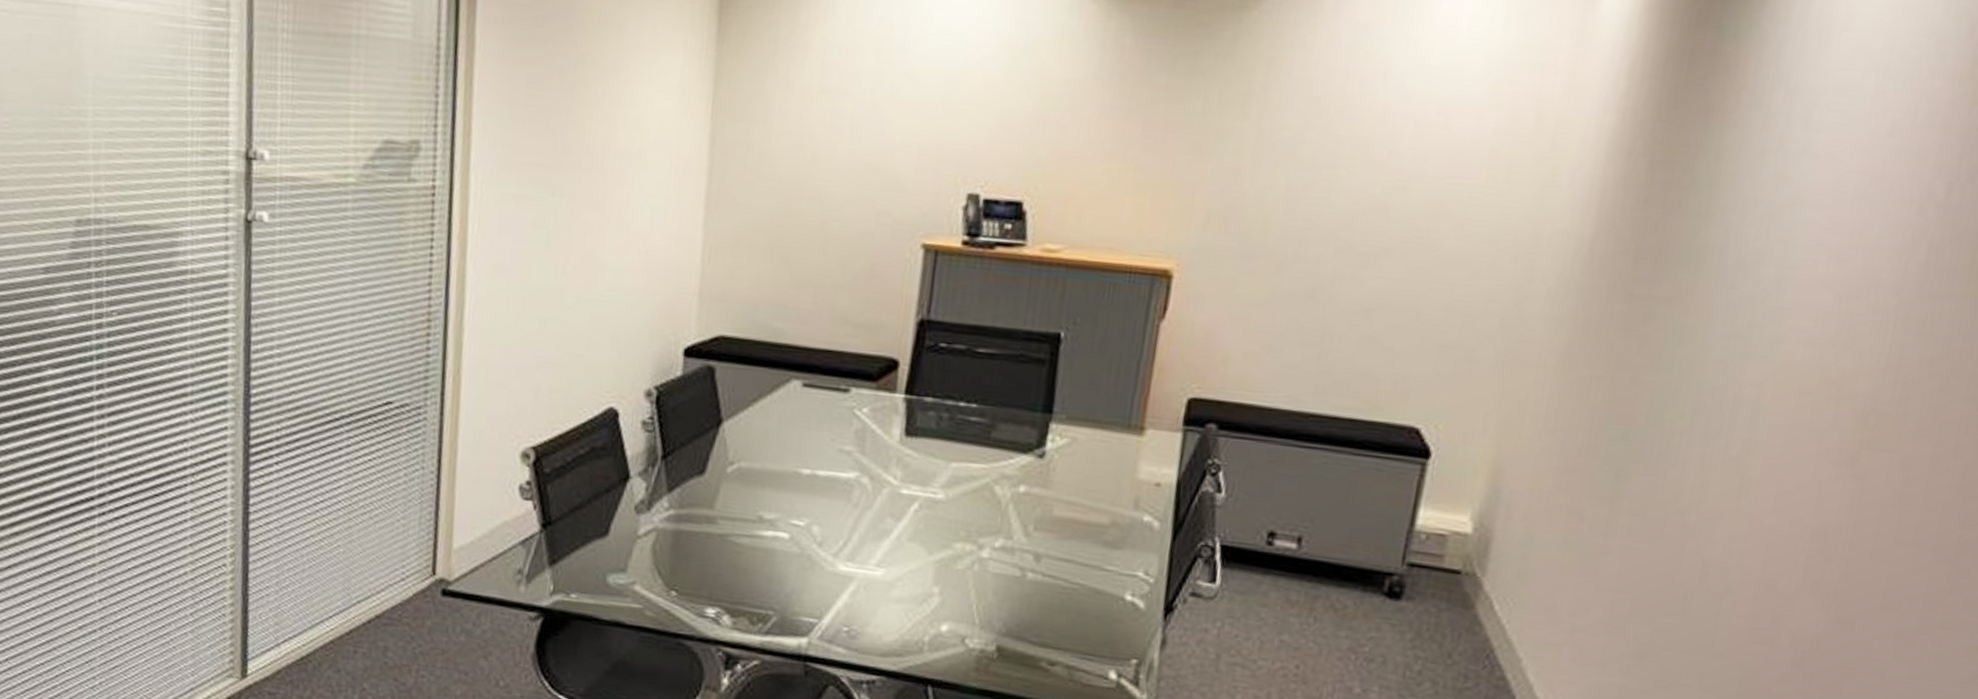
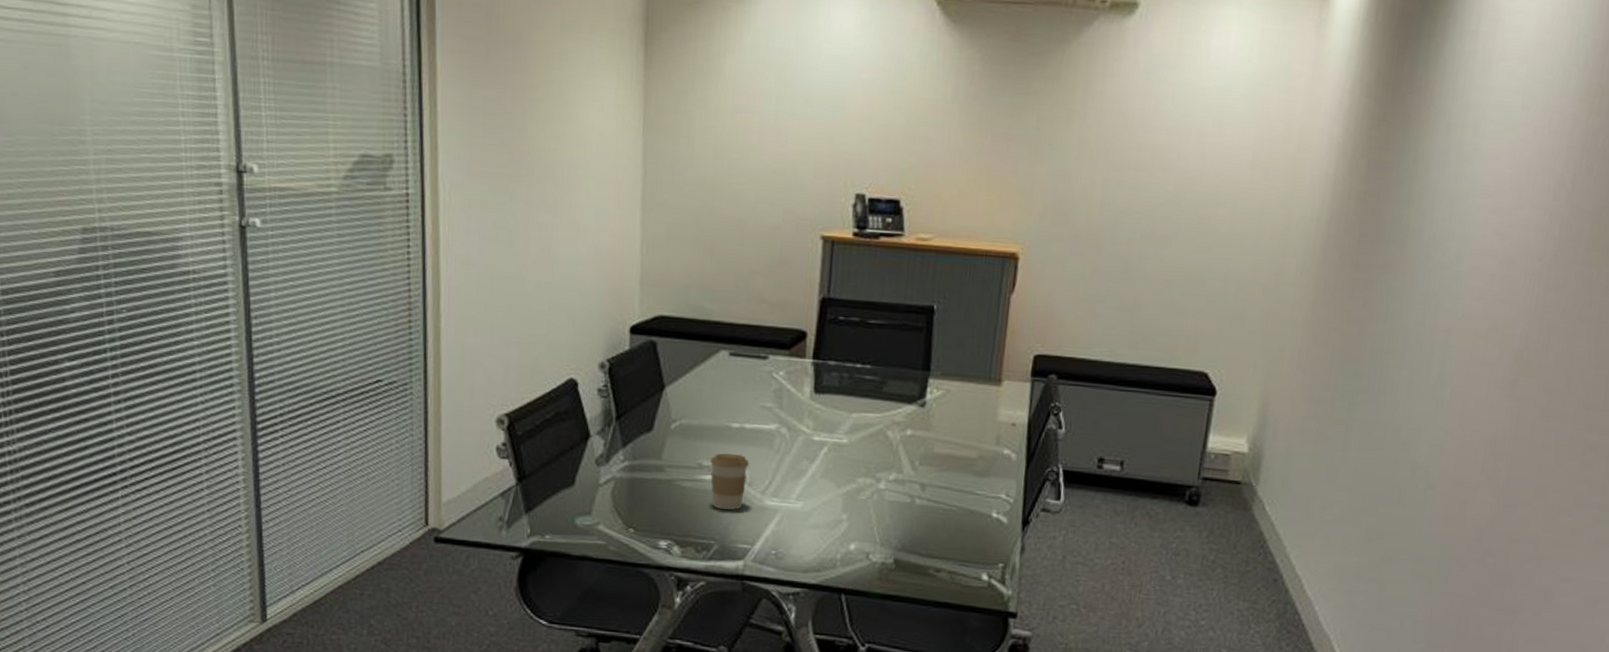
coffee cup: none [772,504,821,575] -> present [709,453,750,510]

